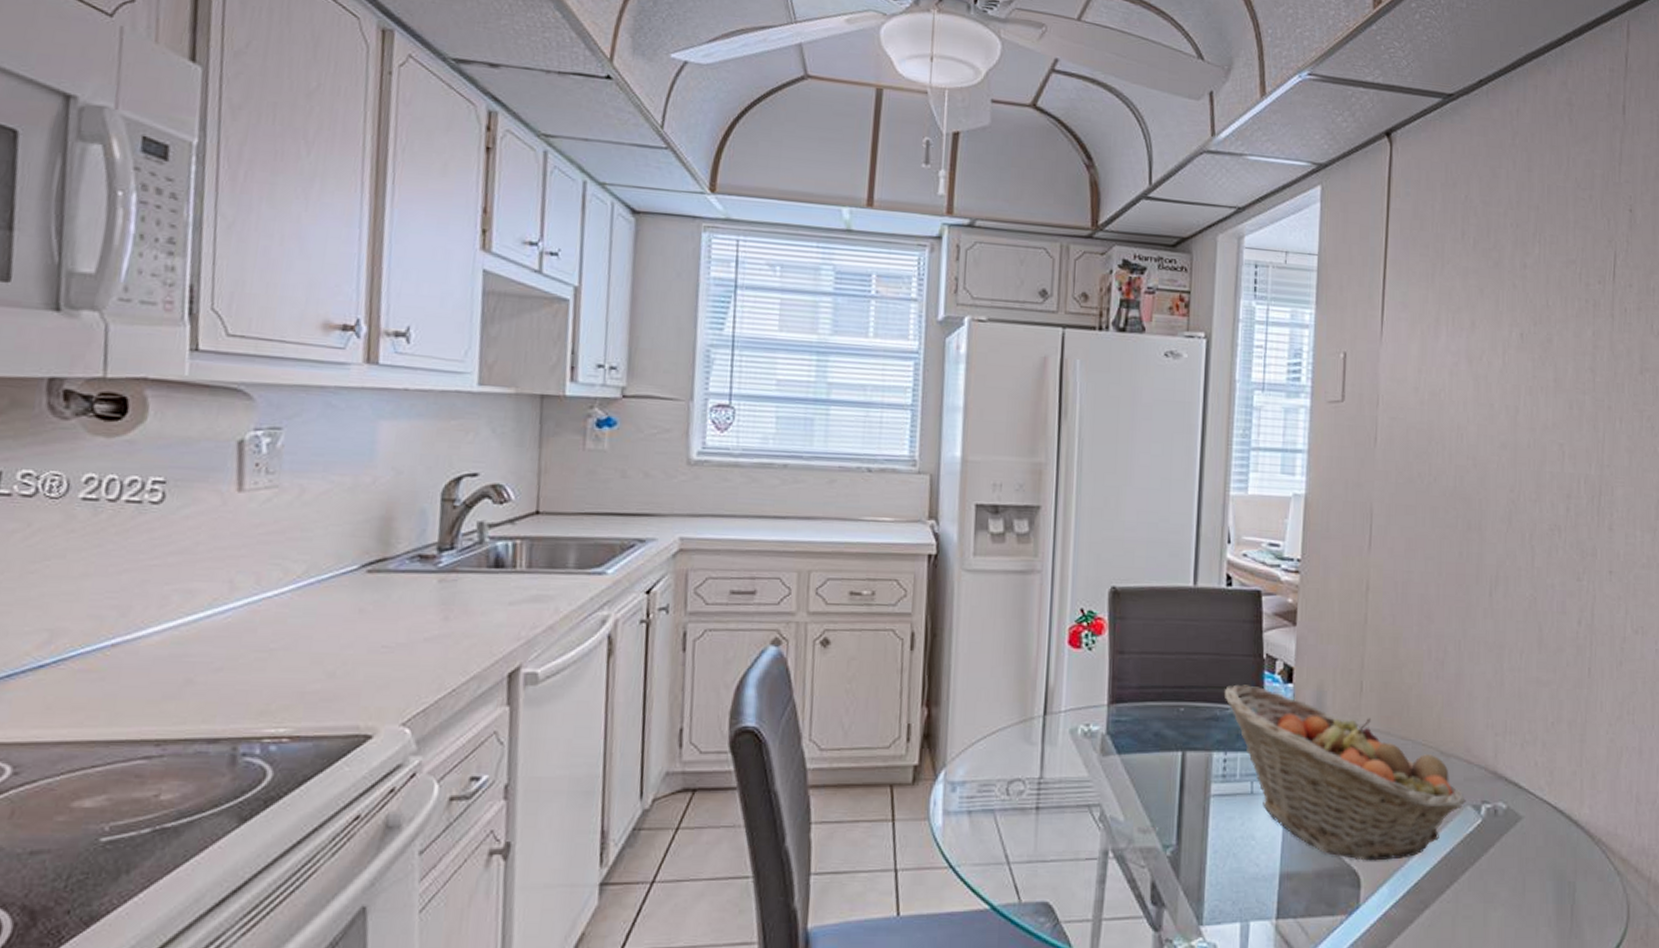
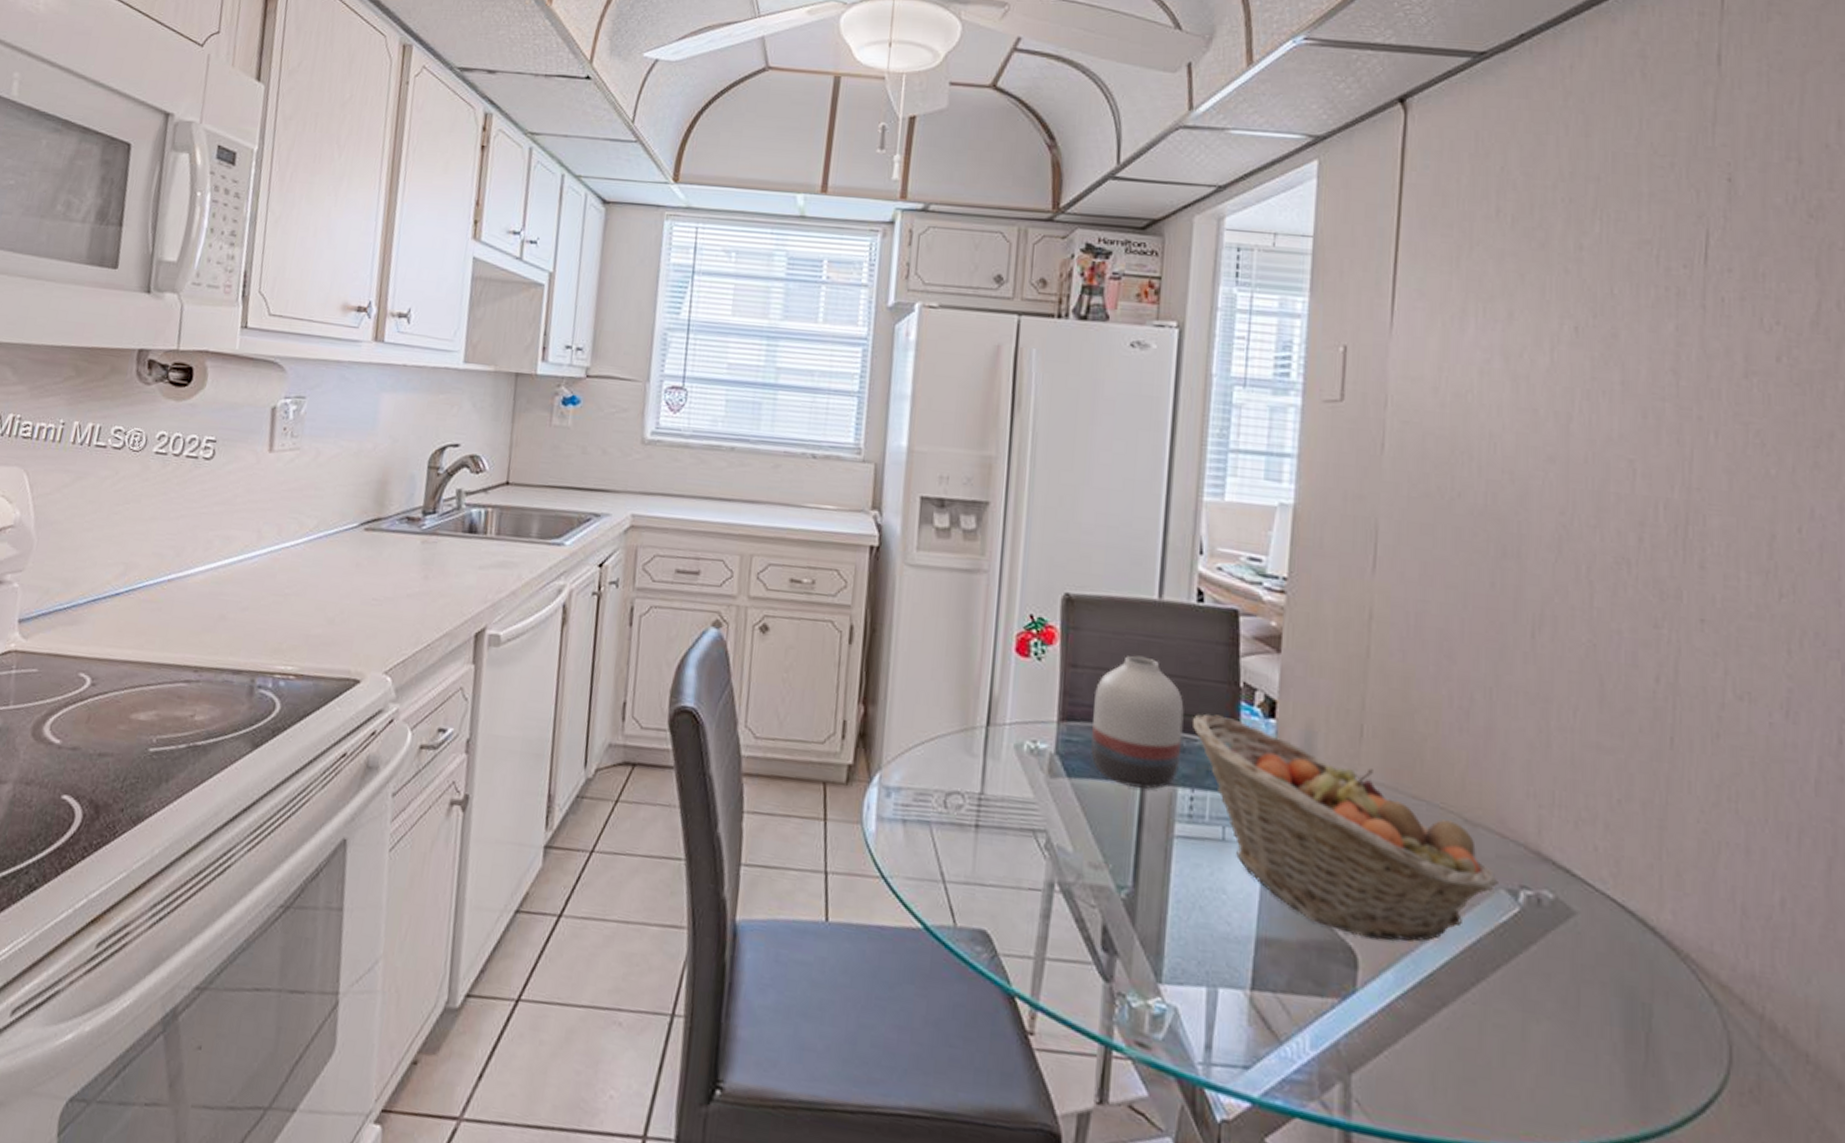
vase: none [1138,638,1217,756] -> present [1091,655,1184,789]

